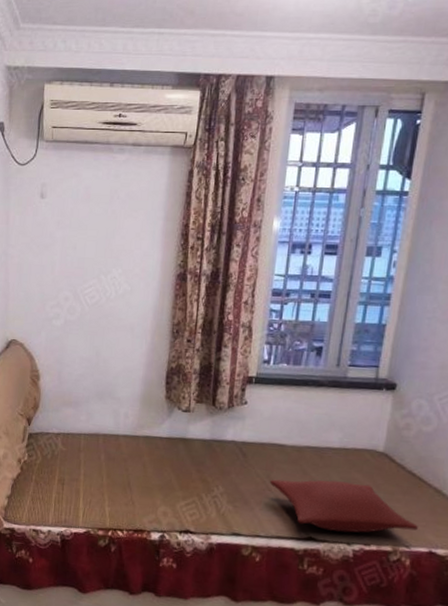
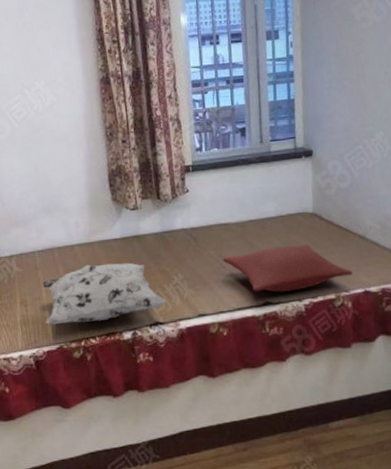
decorative pillow: none [79,457,202,516] -> present [42,262,167,324]

